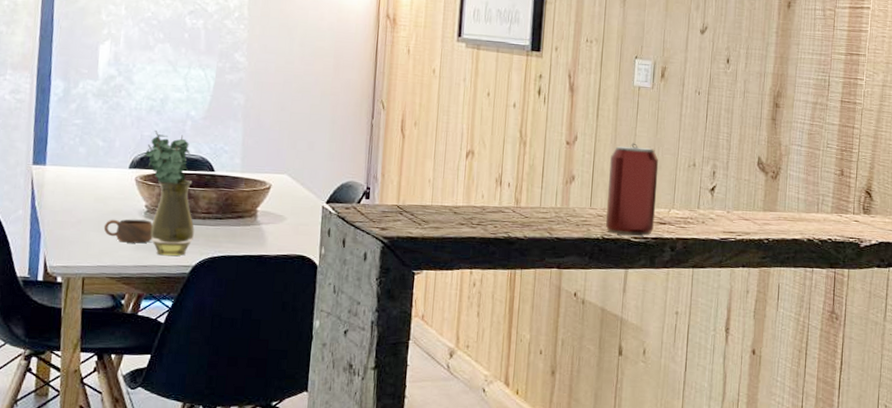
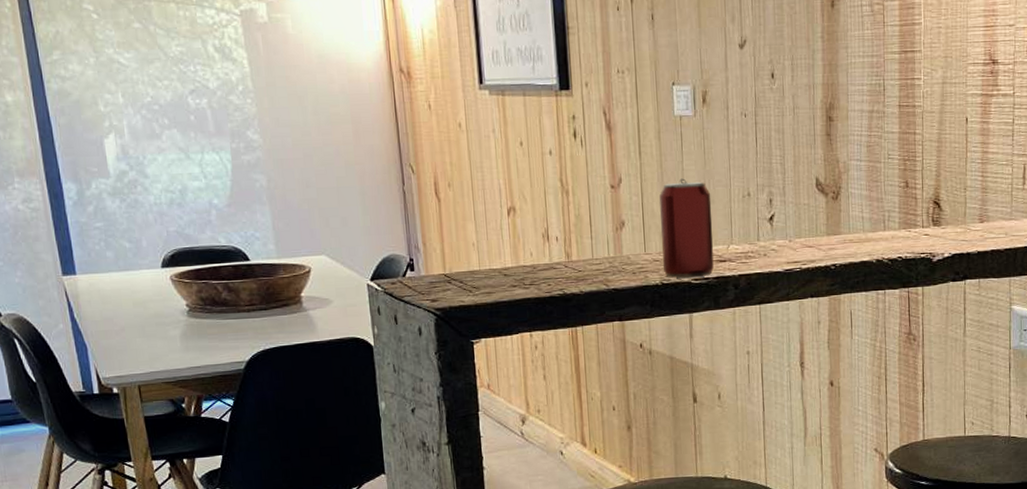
cup: present [103,219,153,244] -> none [148,319,200,345]
vase: present [144,131,195,256] -> none [174,225,242,354]

